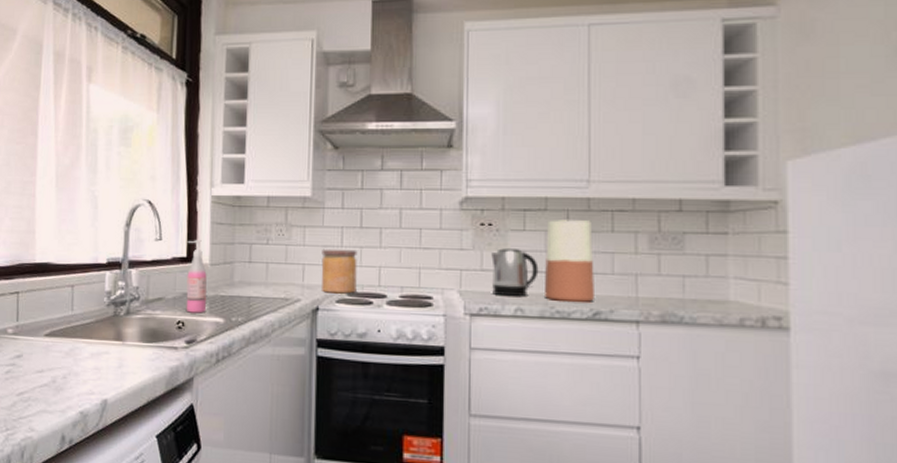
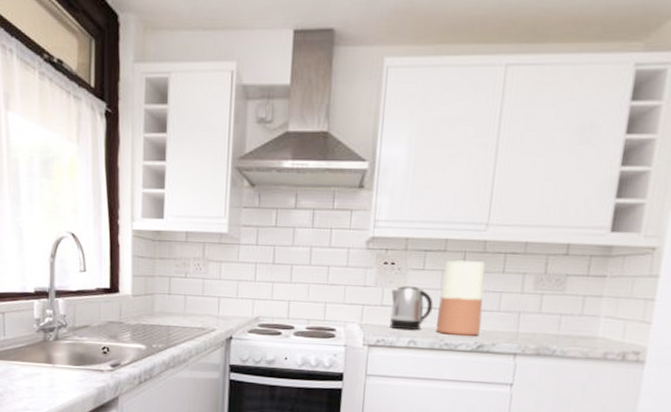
soap dispenser: present [186,240,207,313] -> none [110,272,130,340]
jar: present [321,249,357,294] -> none [235,283,269,325]

